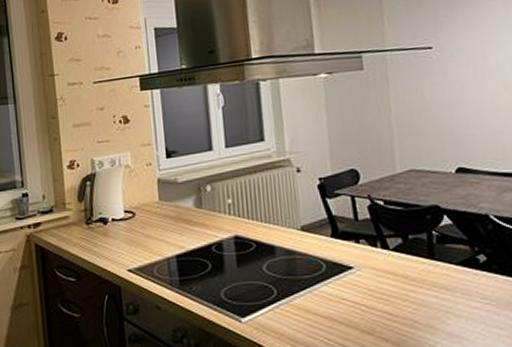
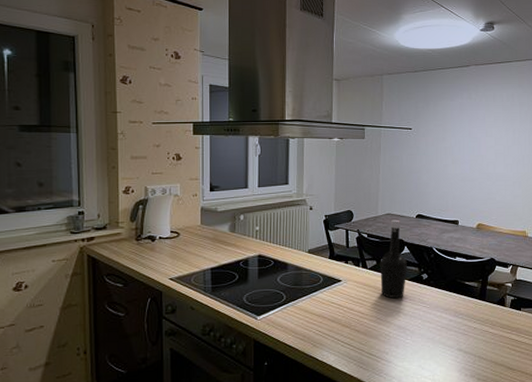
bottle: none [408,177,453,293] -> present [380,219,408,299]

